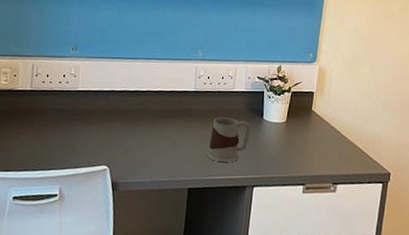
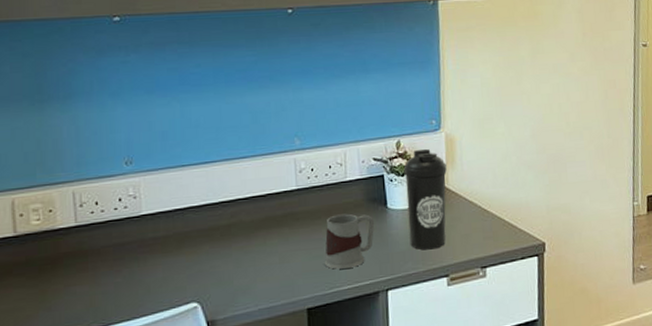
water bottle: none [277,76,316,160] -> present [403,149,447,250]

